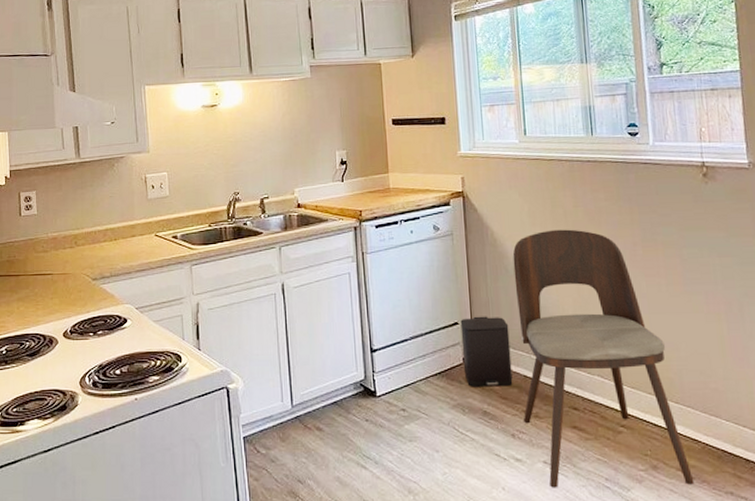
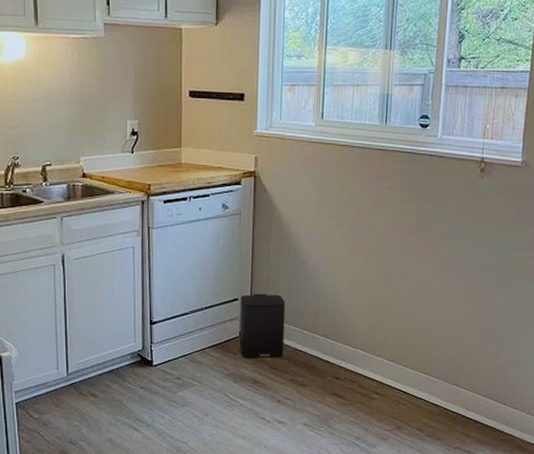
dining chair: present [513,229,695,488] -> none [290,214,430,446]

